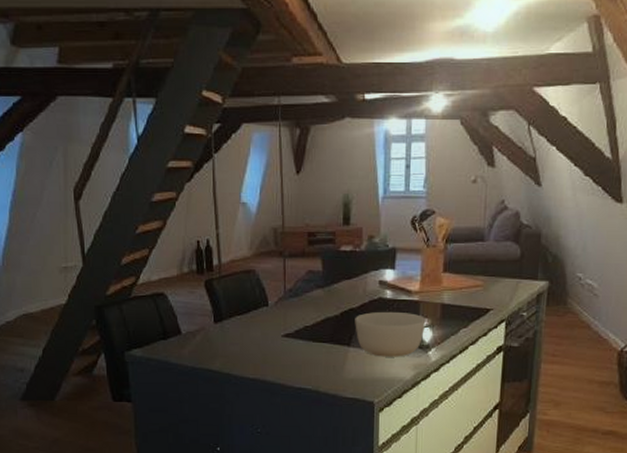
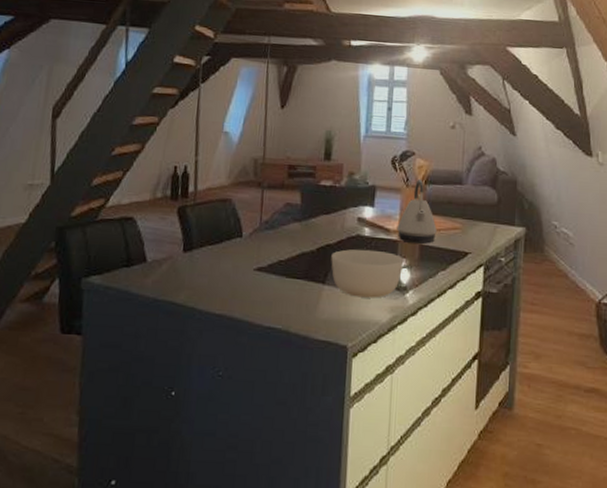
kettle: none [418,238,458,303] -> present [396,178,437,244]

